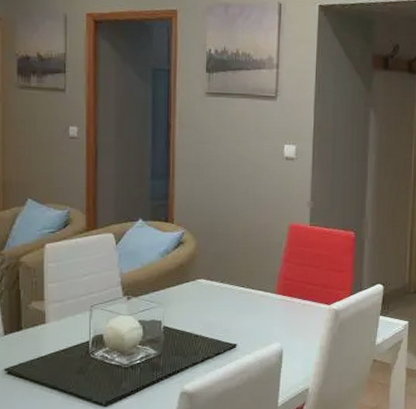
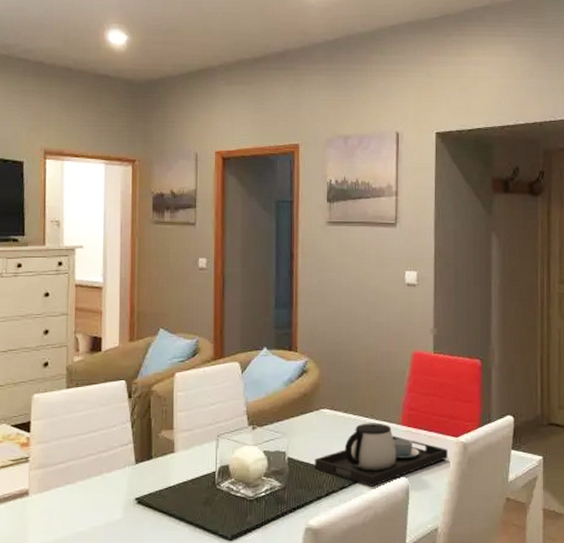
teapot: none [190,292,320,352] -> present [314,423,448,487]

